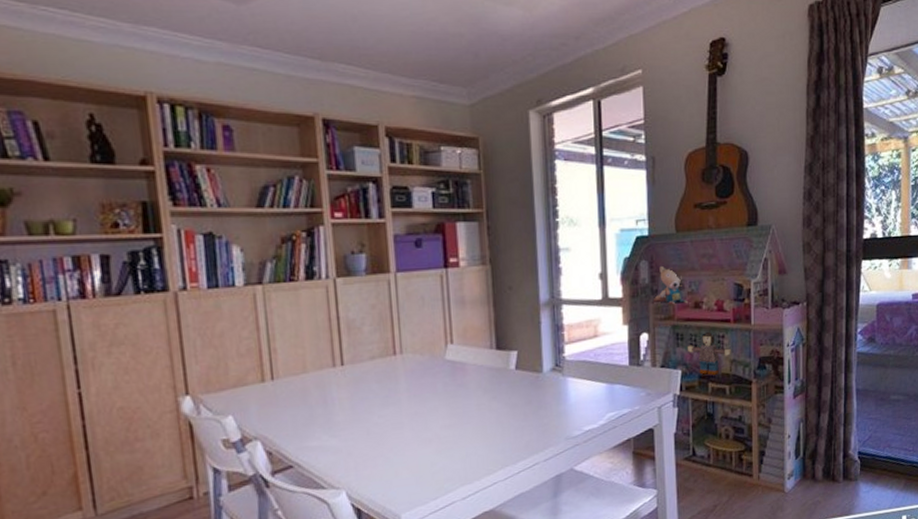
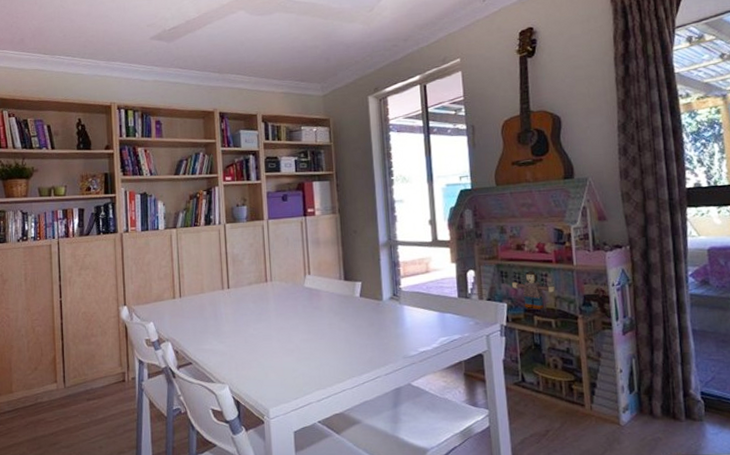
toy animal: present [653,265,689,305] -> none [477,213,511,247]

